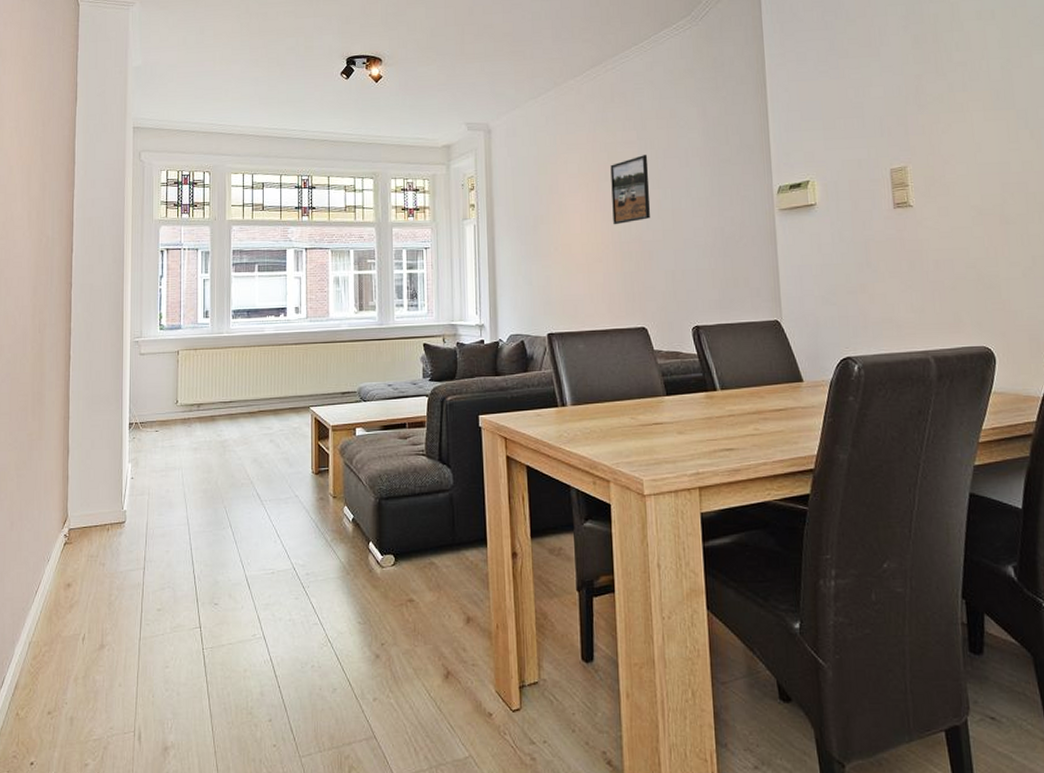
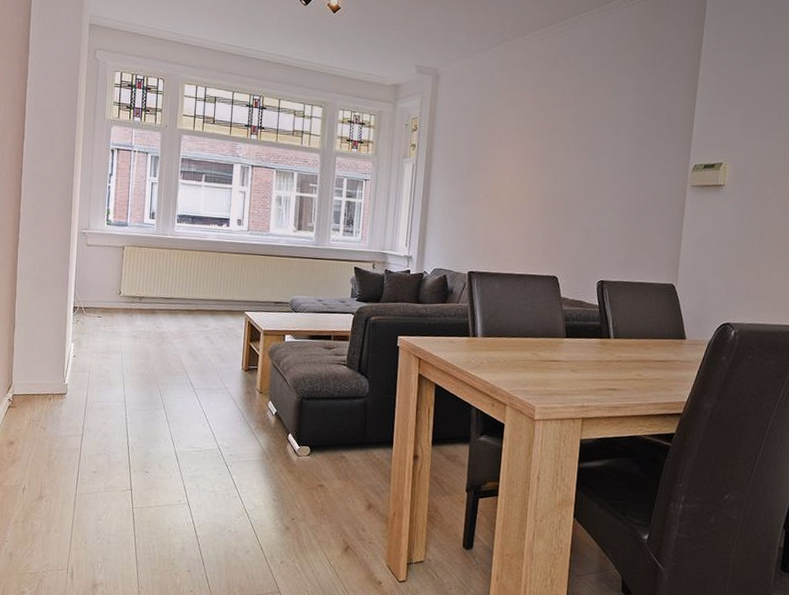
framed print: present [610,155,650,225] -> none [541,119,581,181]

